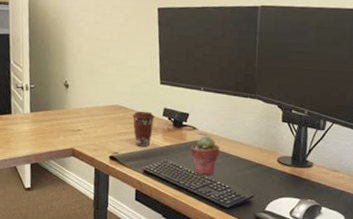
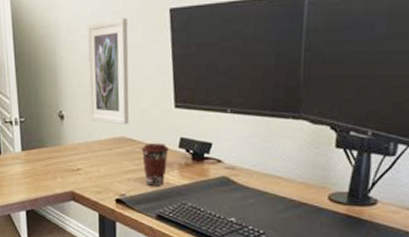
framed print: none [90,11,125,96] -> present [86,17,129,125]
potted succulent: present [190,135,220,176] -> none [214,169,253,220]

